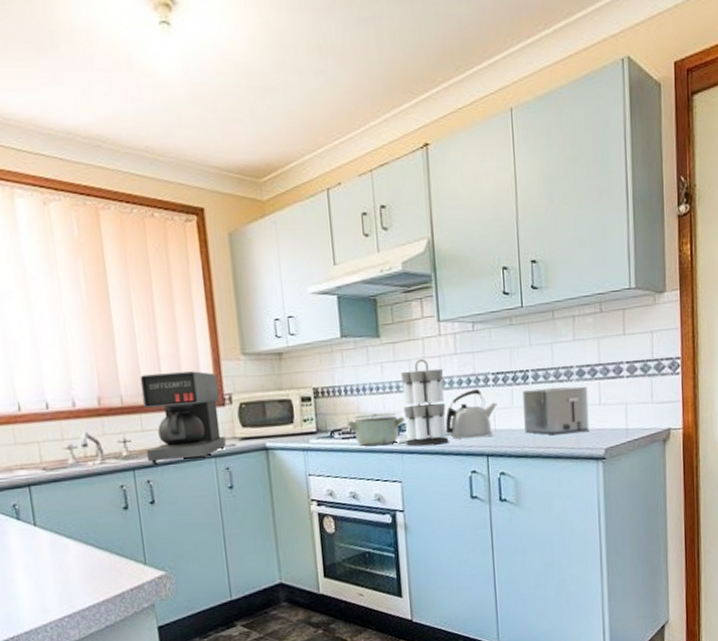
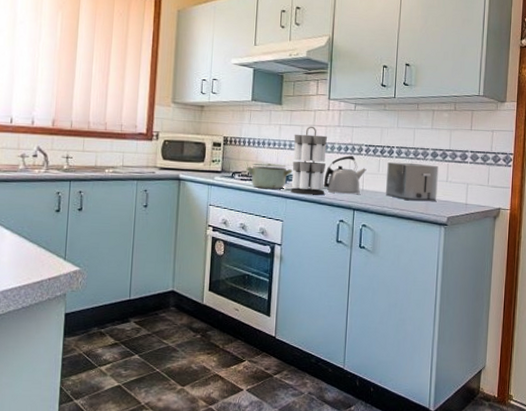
coffee maker: present [140,371,226,465] -> none [83,107,150,181]

